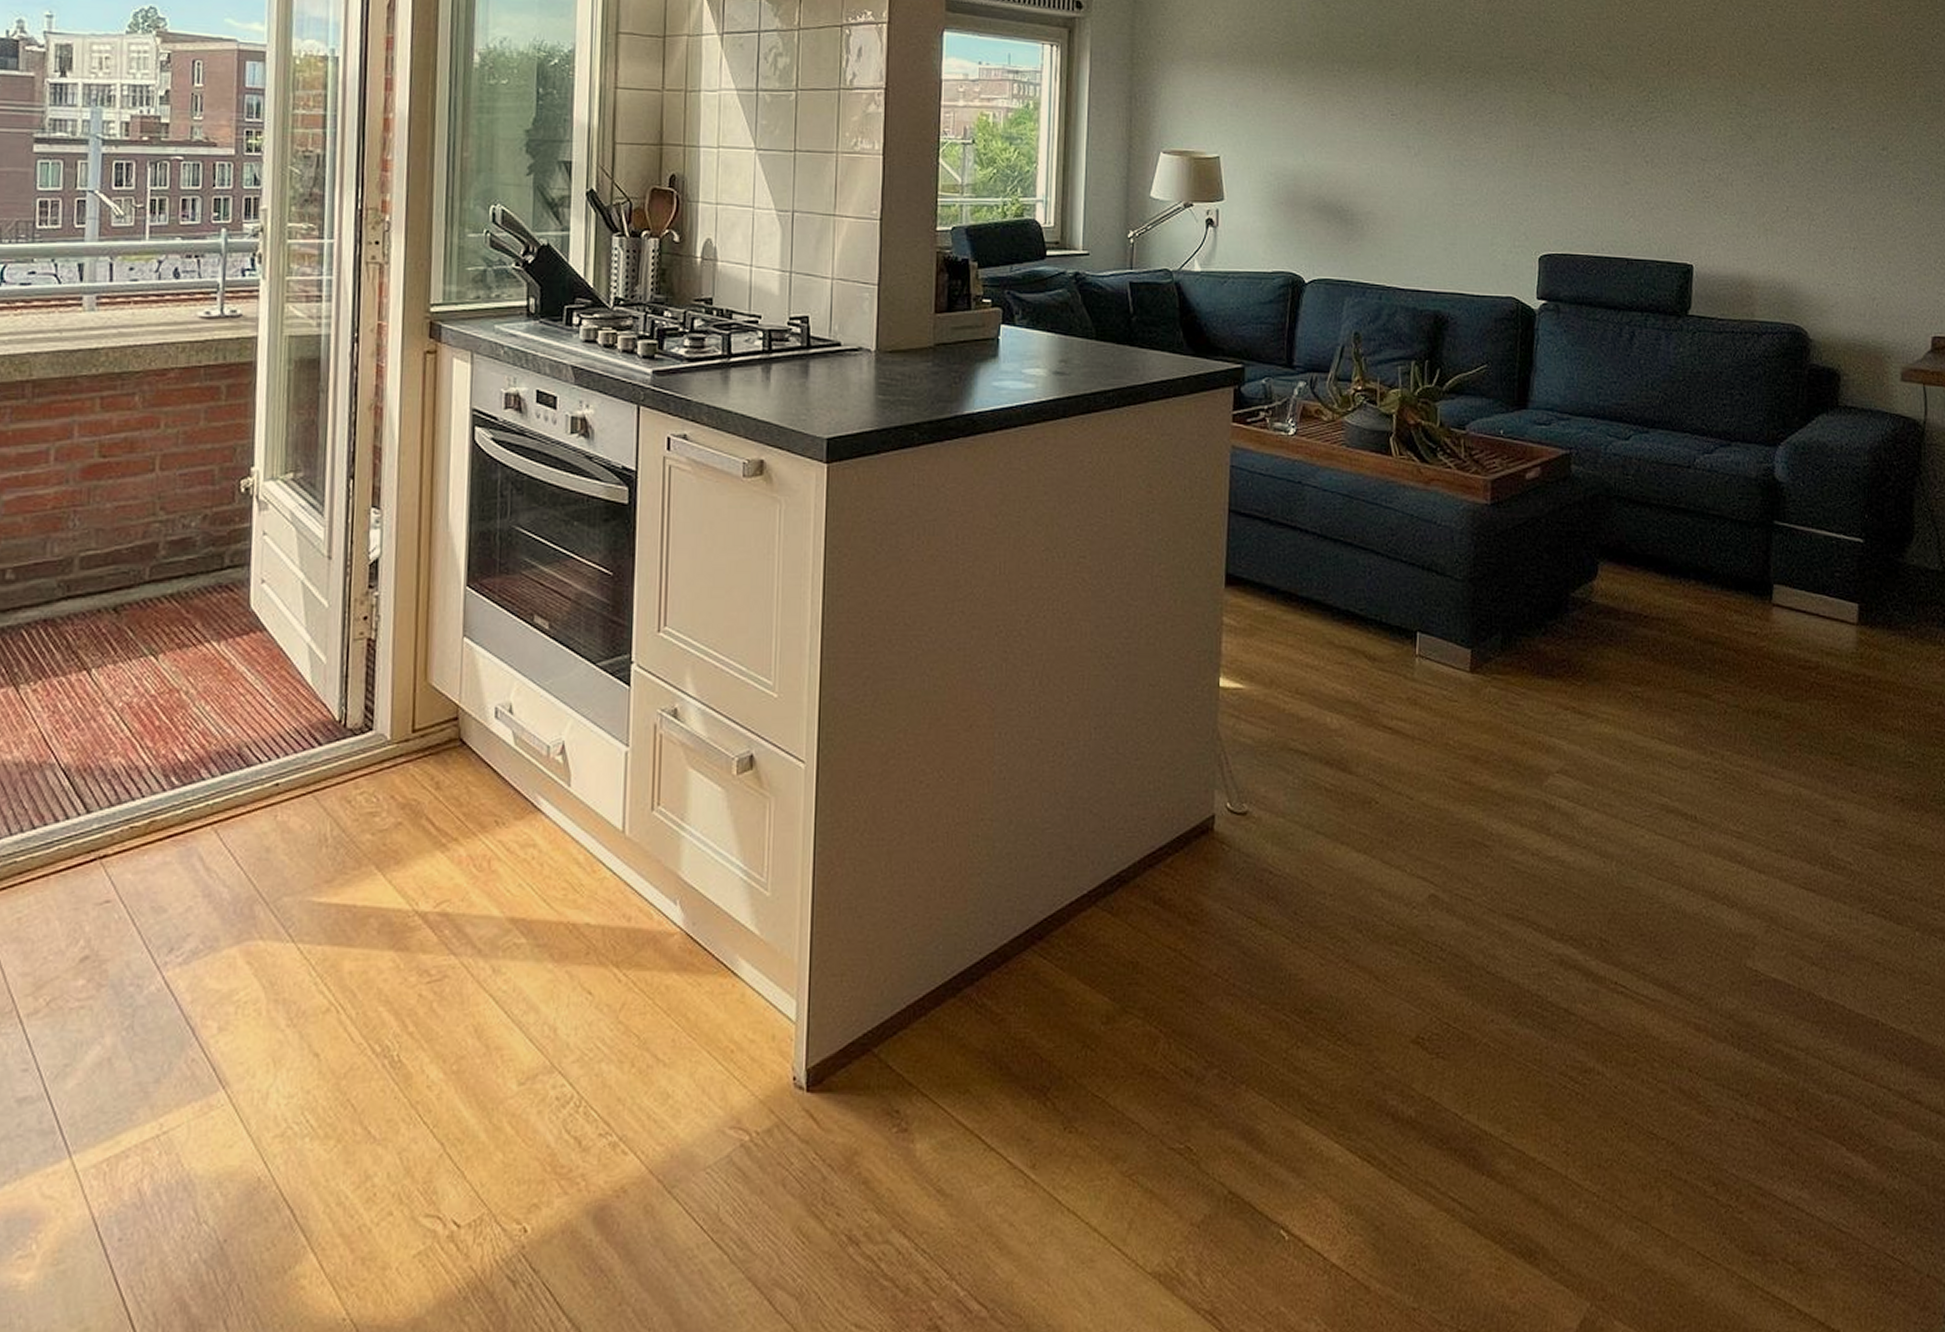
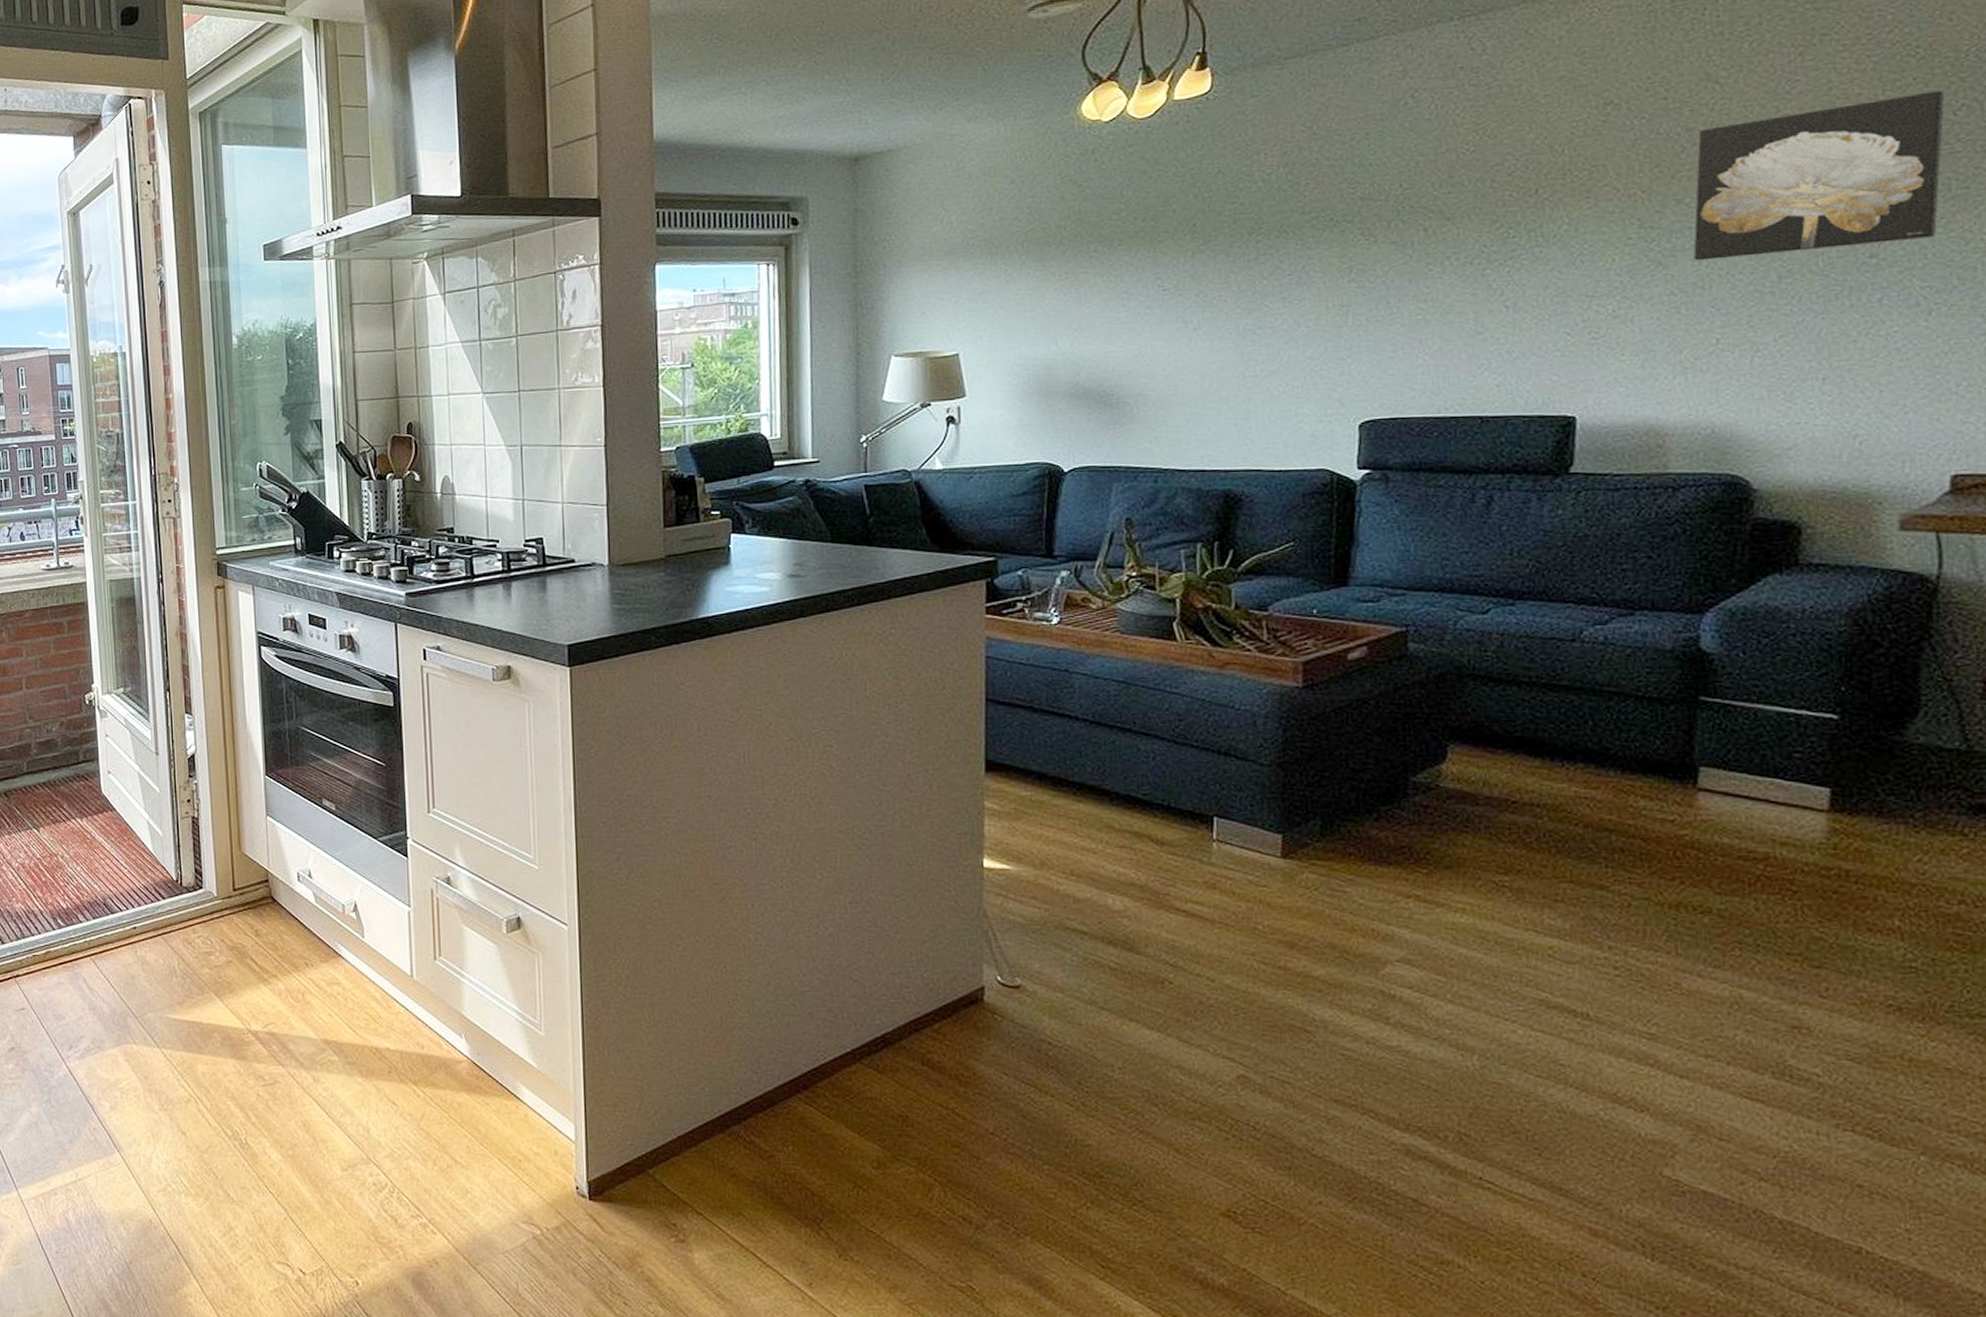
wall art: none [1772,19,1927,139] -> present [1693,90,1945,261]

